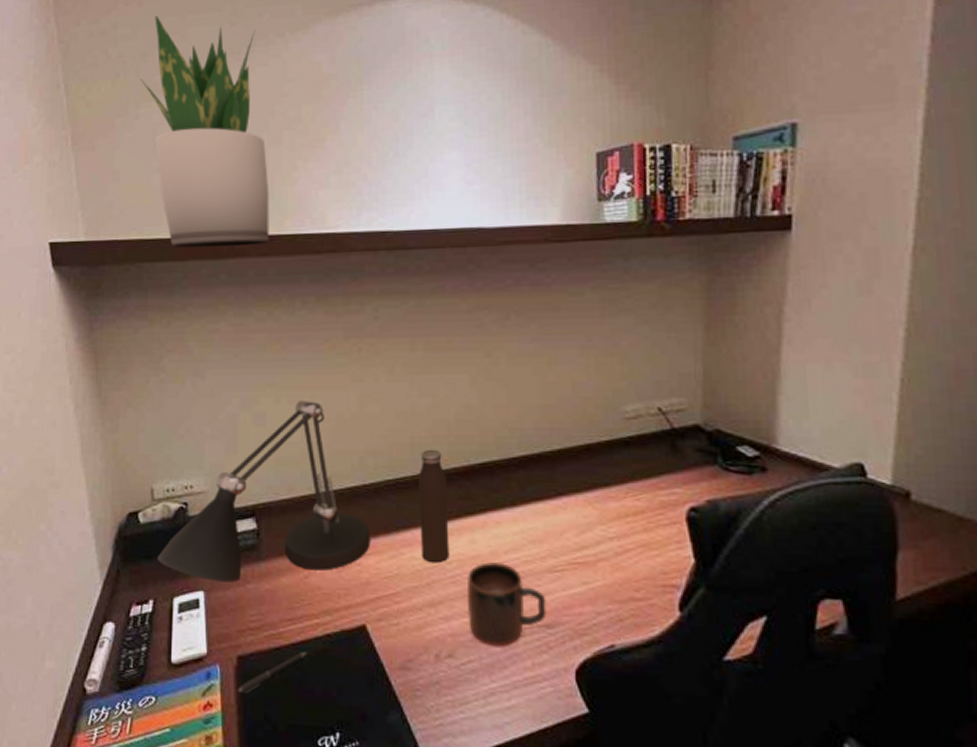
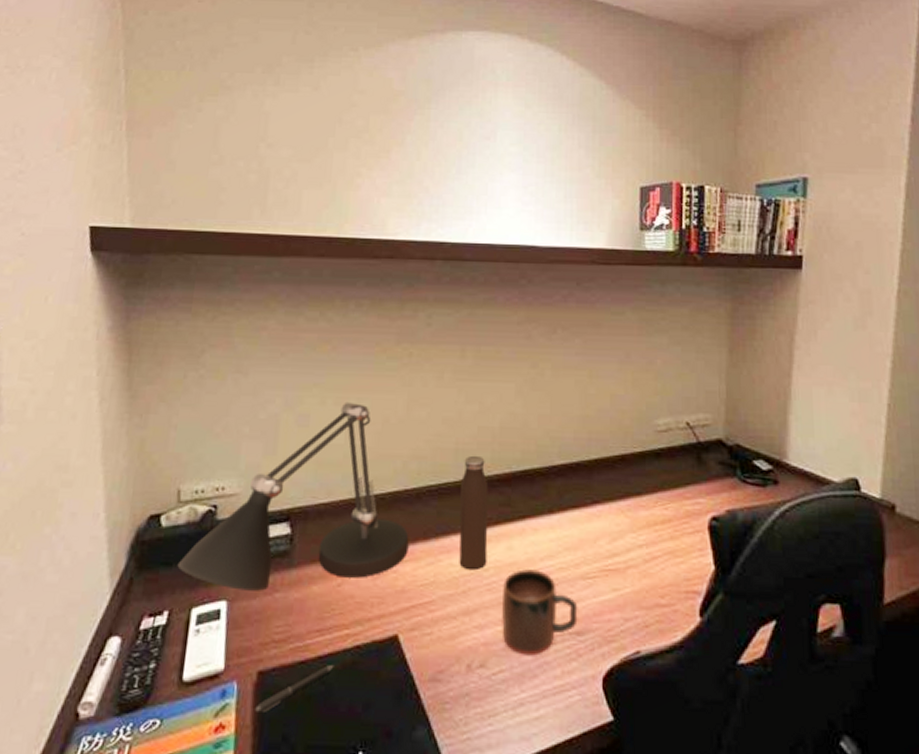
planter: present [140,16,269,248] -> none [207,16,332,245]

